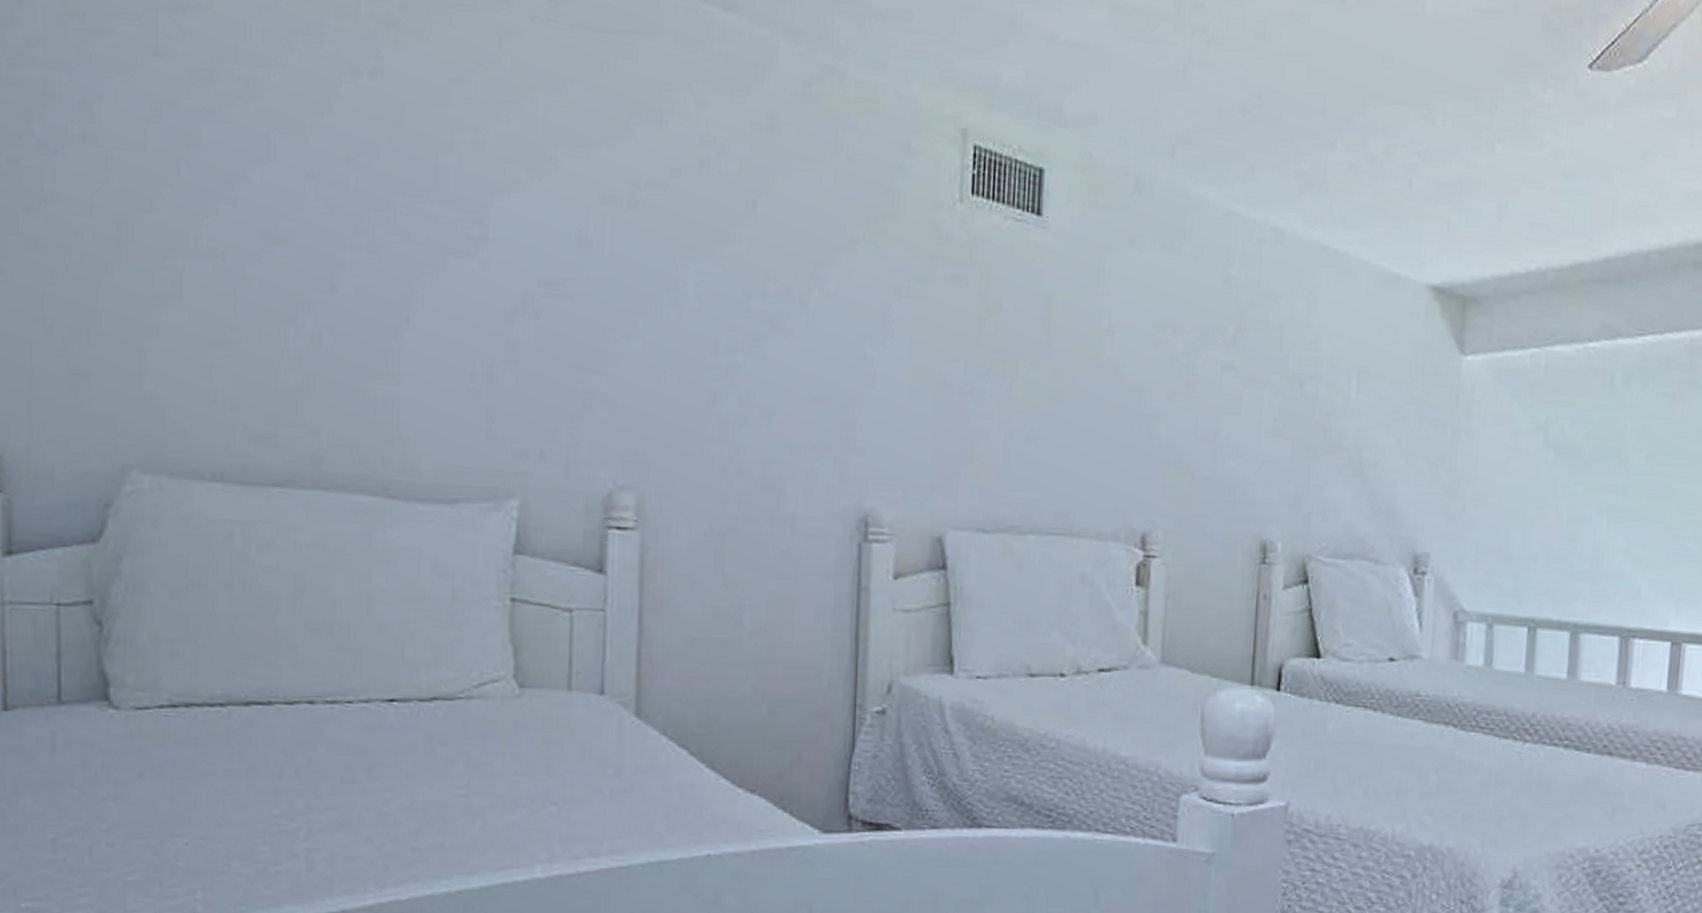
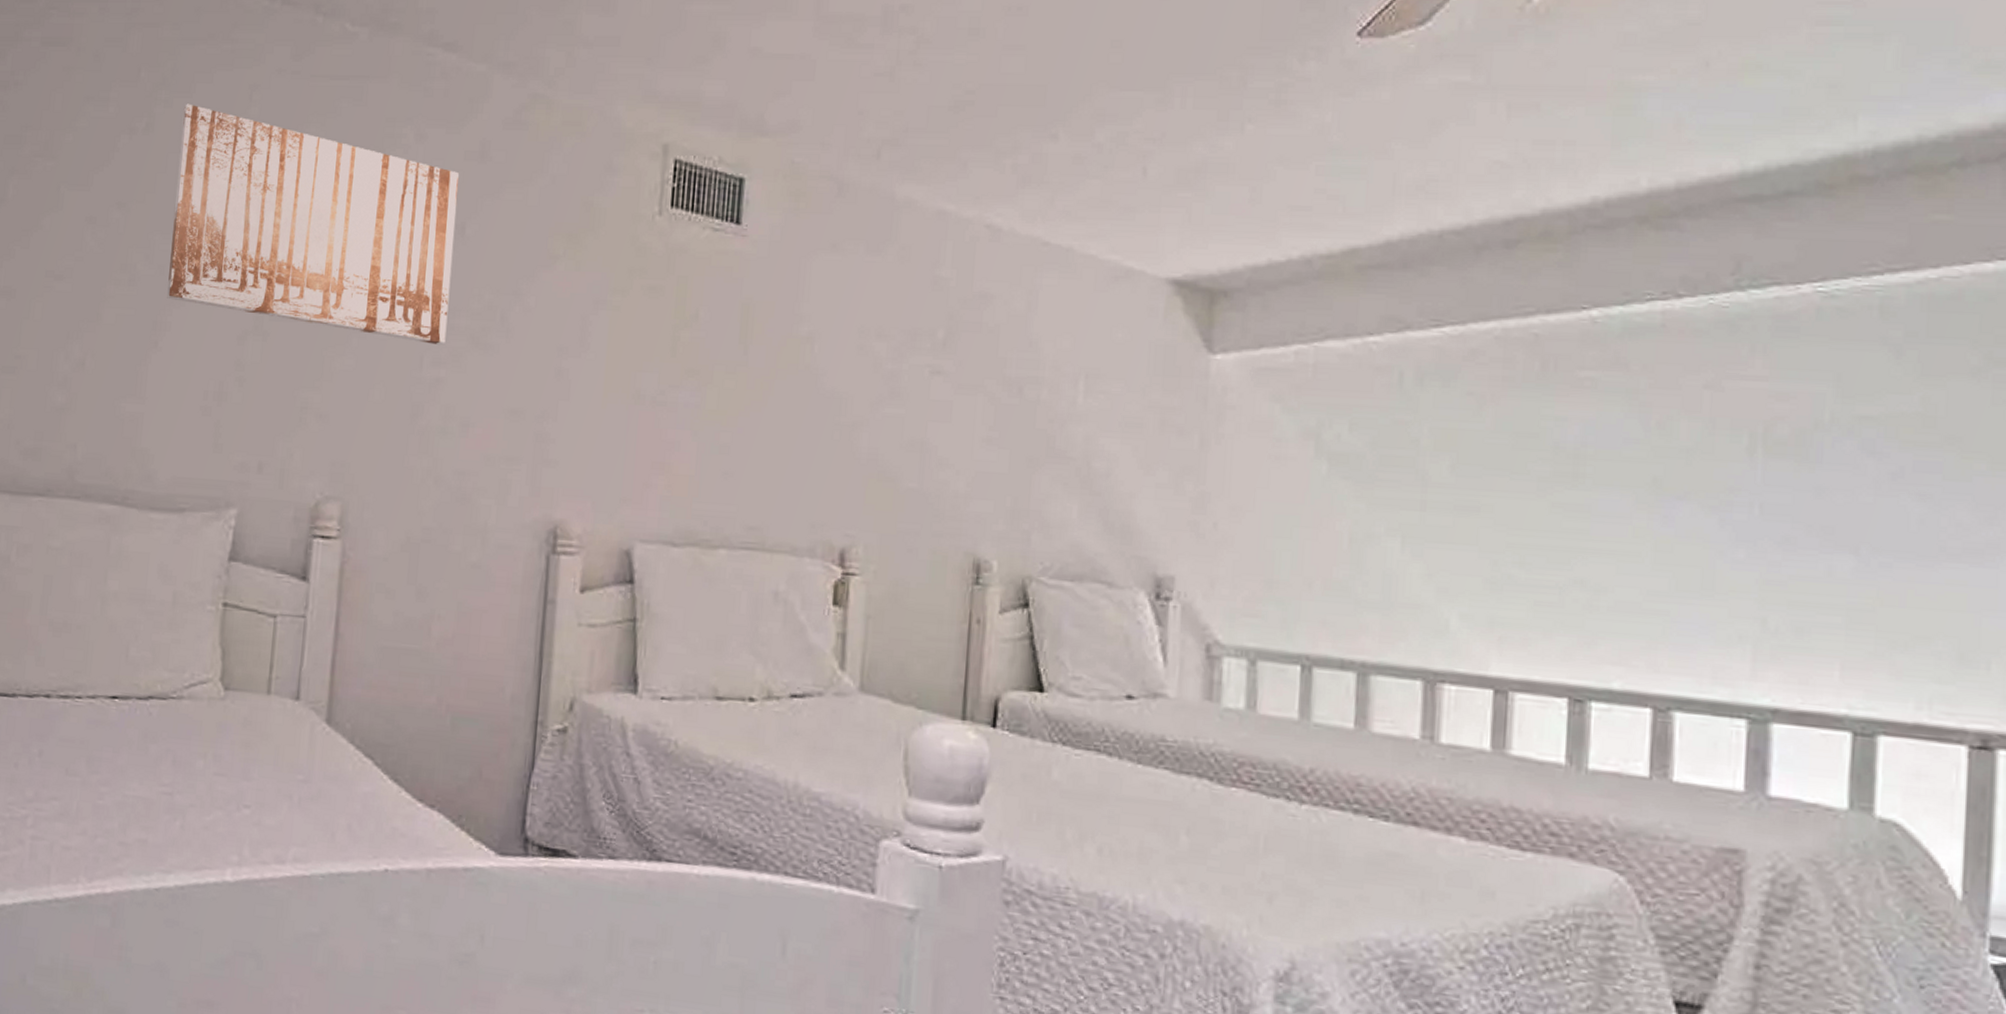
wall art: none [416,46,747,329] -> present [167,103,459,346]

